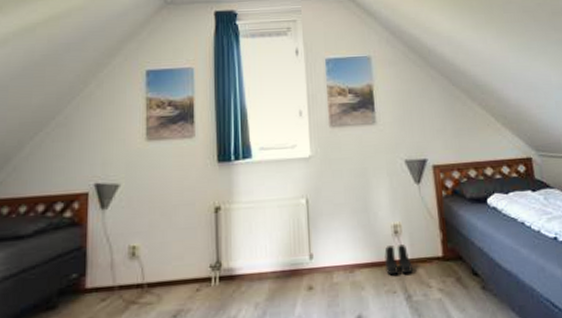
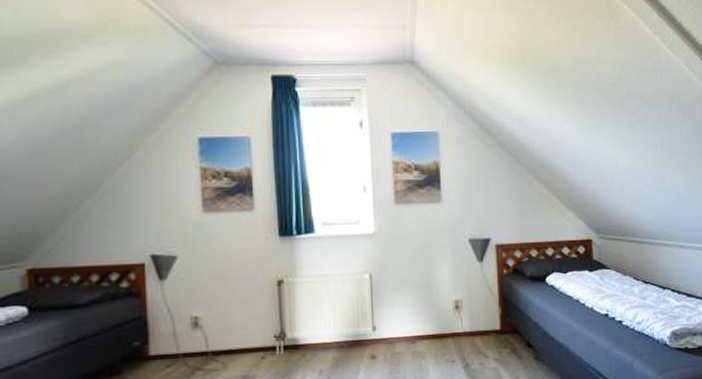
boots: present [384,244,413,276] -> none [445,318,471,347]

